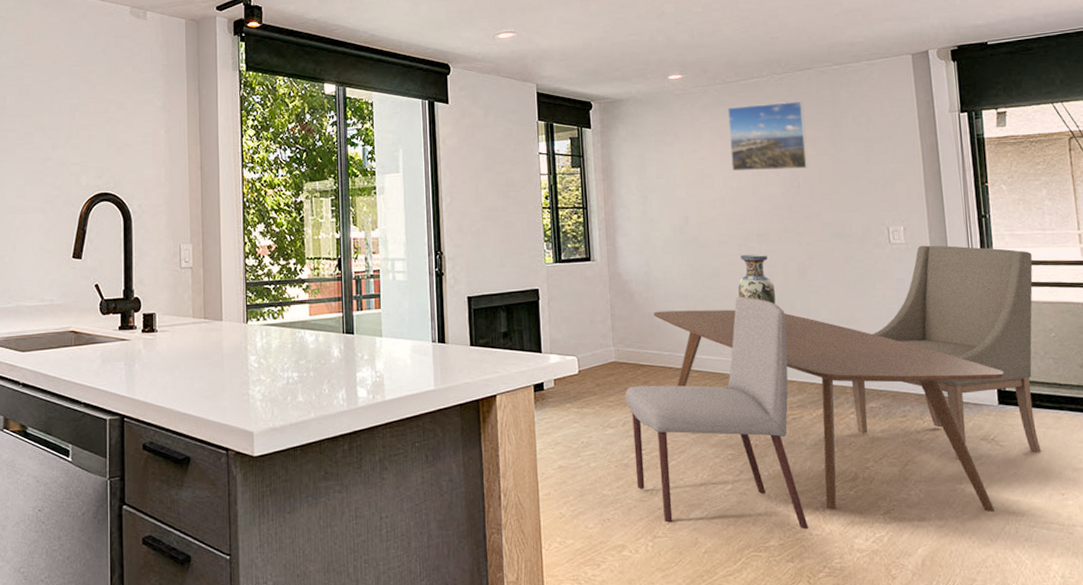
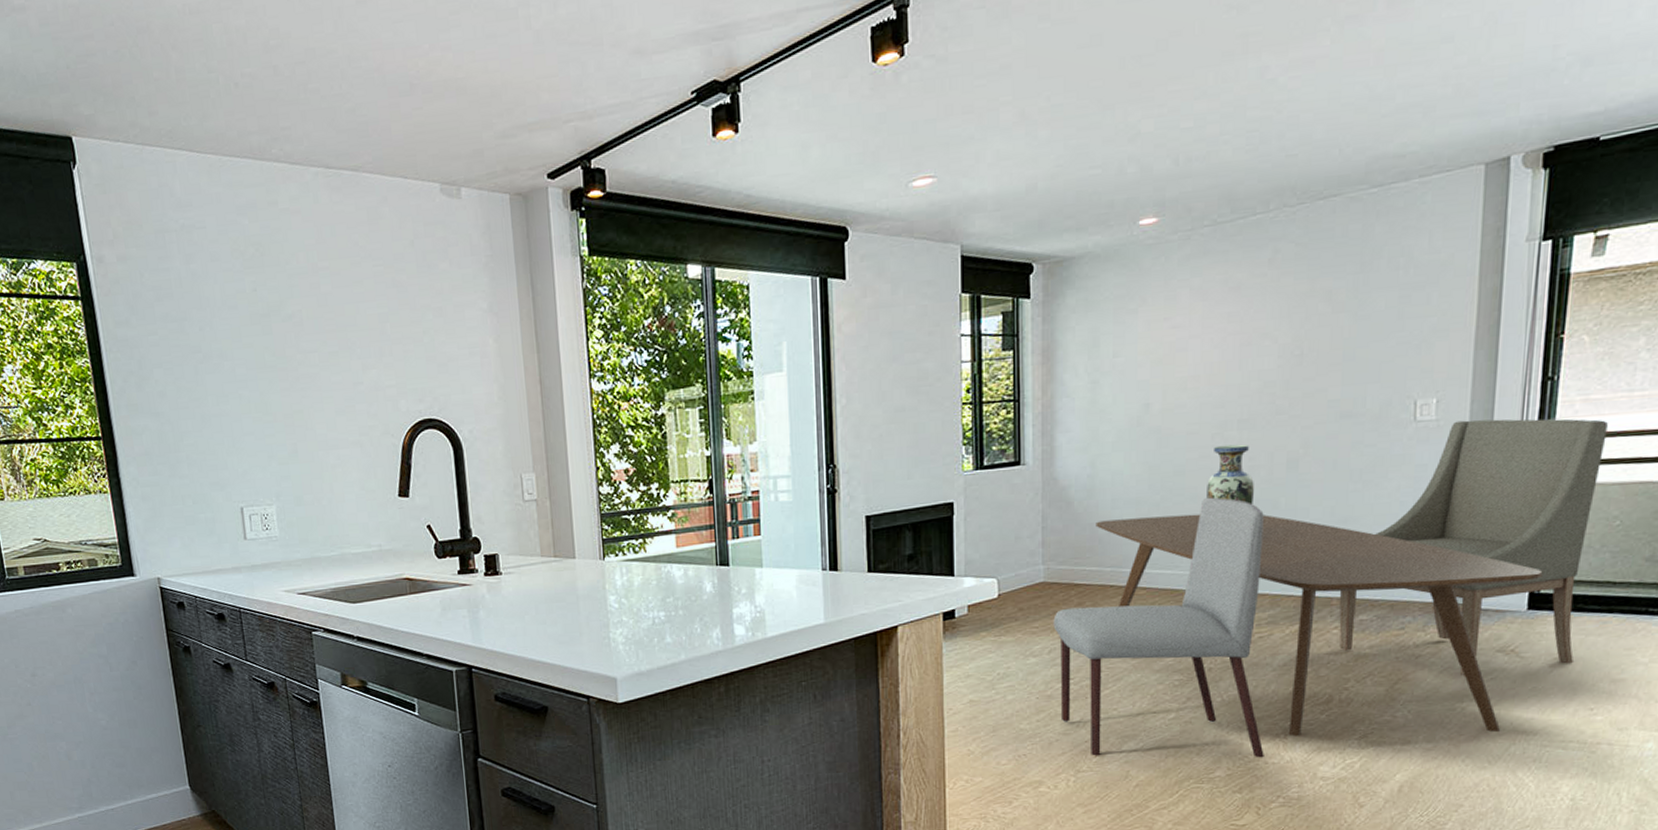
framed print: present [728,101,809,172] -> none [1212,241,1321,342]

